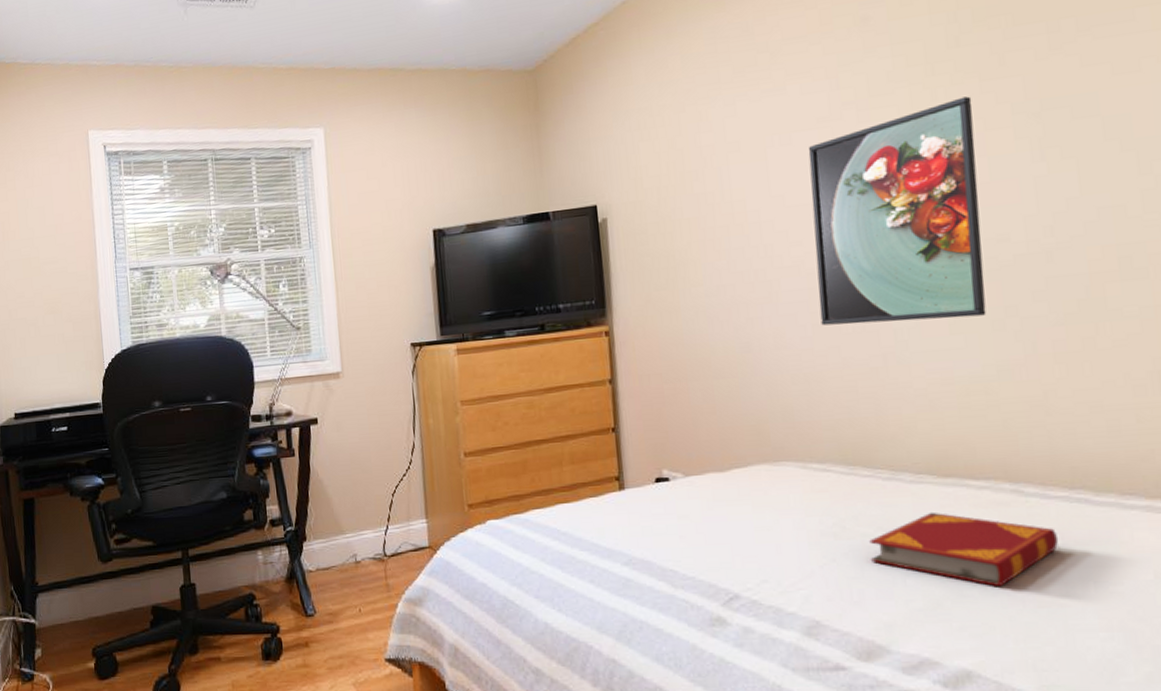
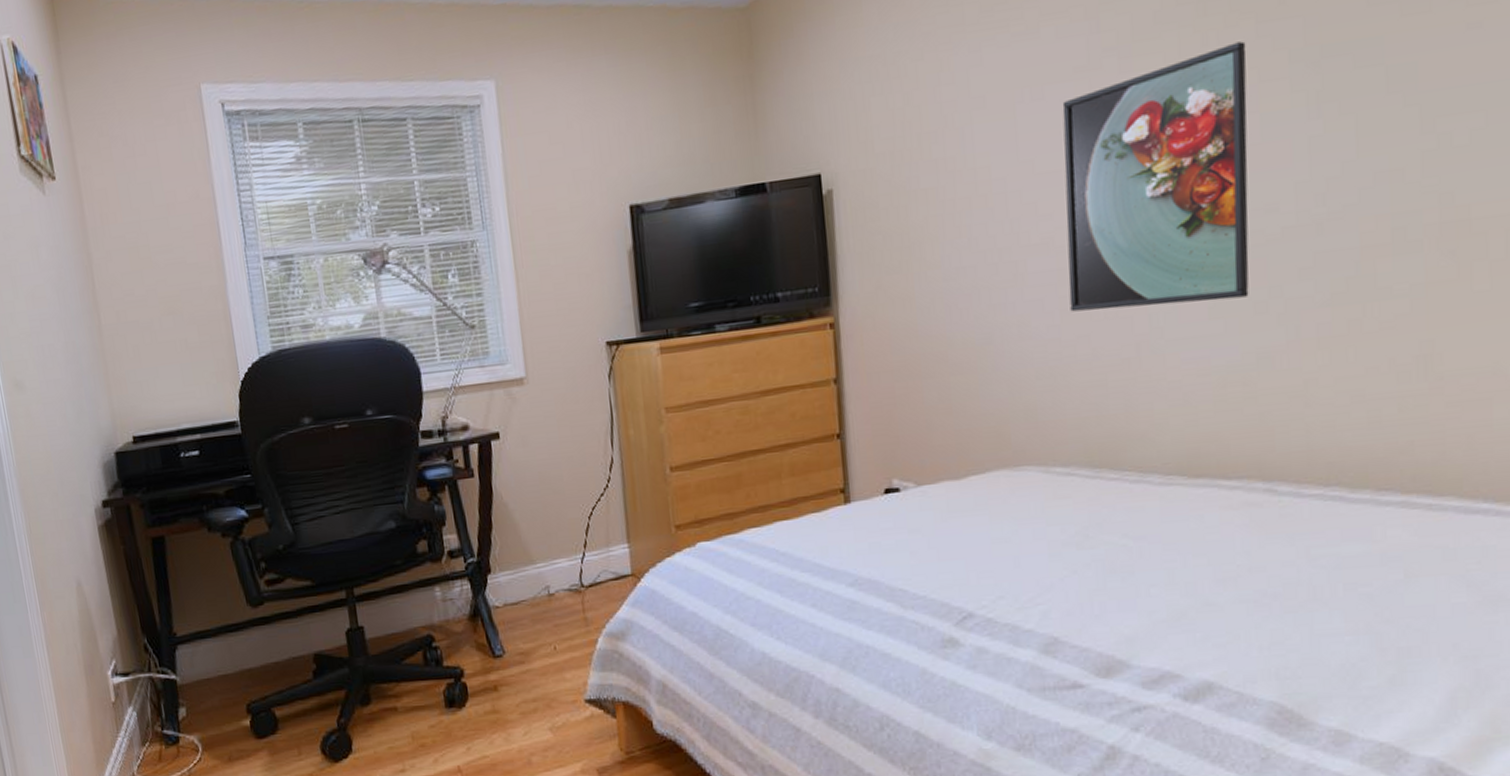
hardback book: present [869,511,1059,587] -> none [1113,515,1310,594]

